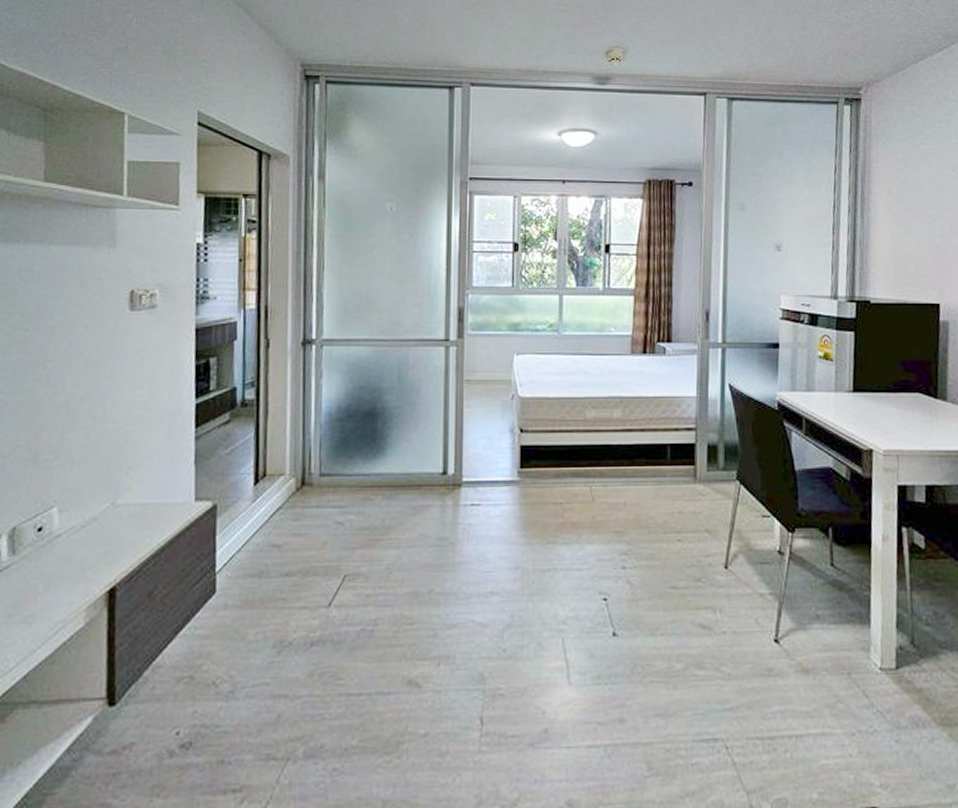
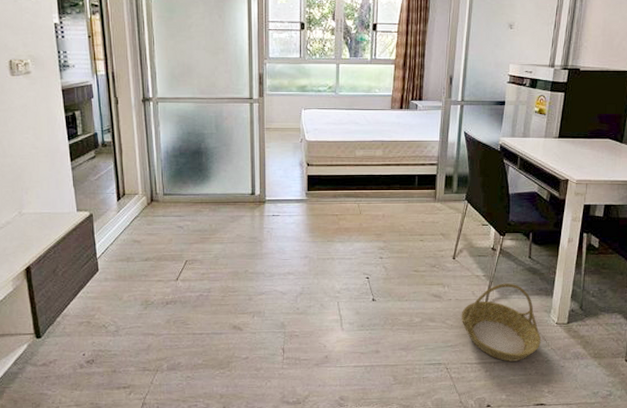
basket: none [741,605,861,734] -> present [461,283,541,362]

